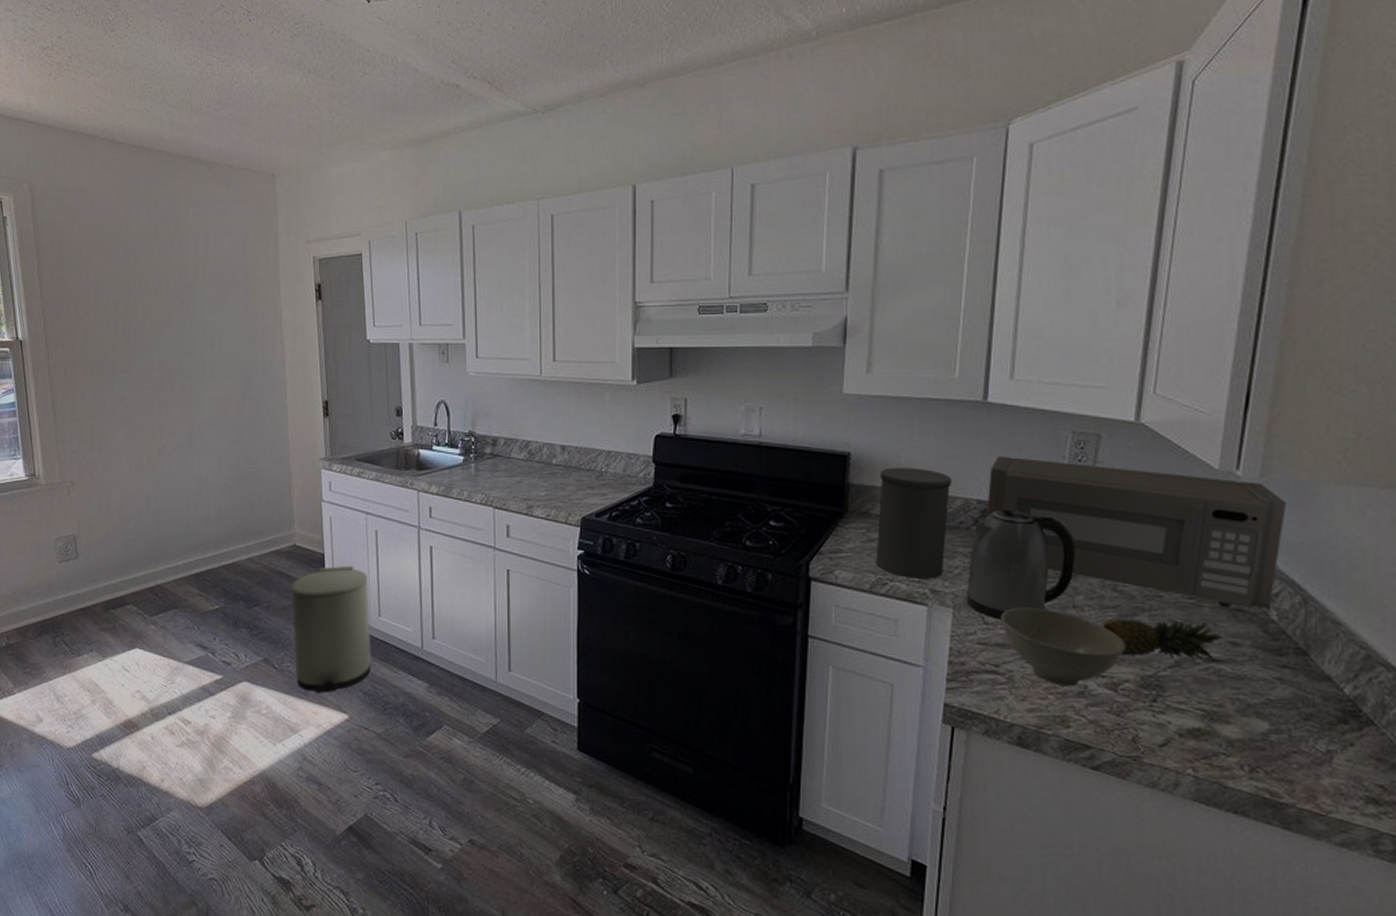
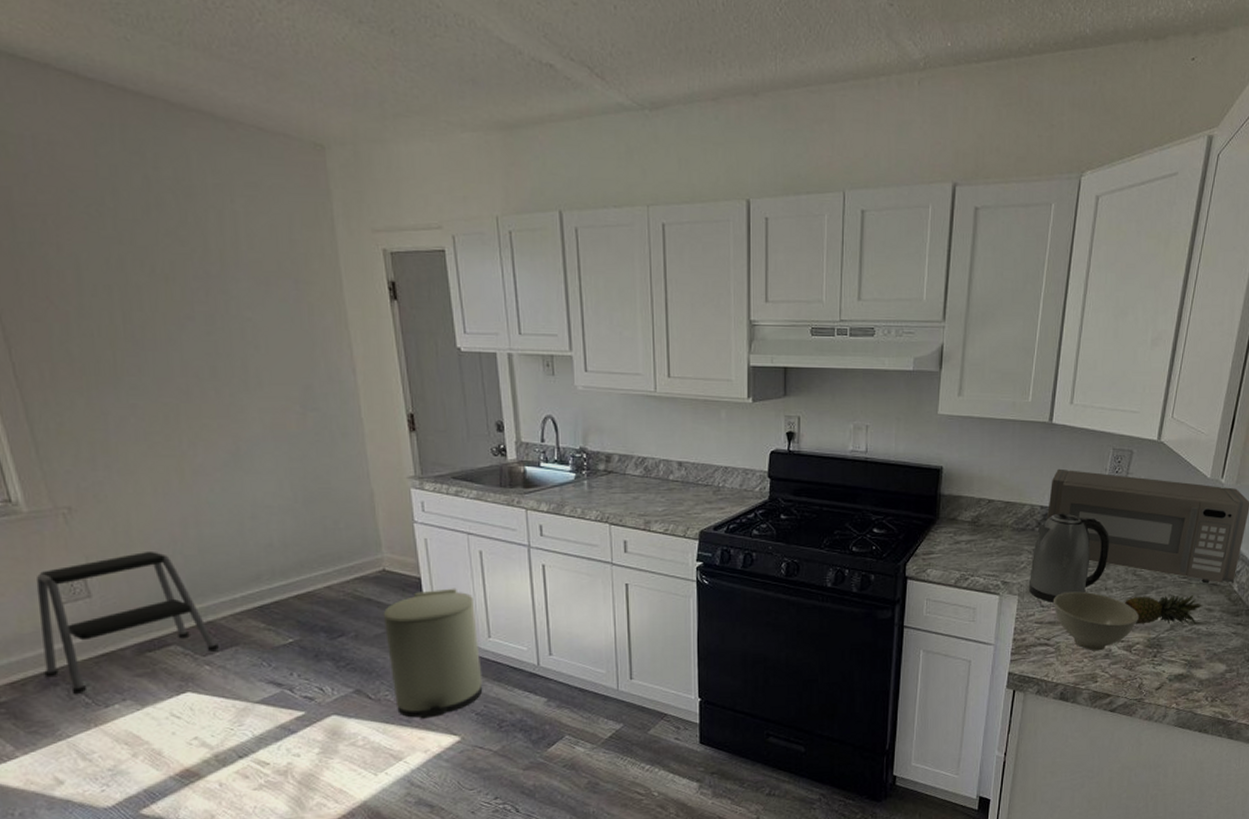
step stool: none [40,520,163,643] -> present [35,550,219,695]
canister: present [876,467,953,579] -> none [960,479,1023,573]

